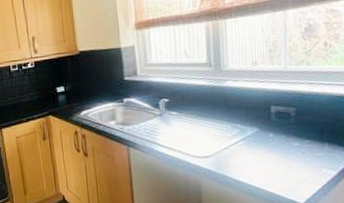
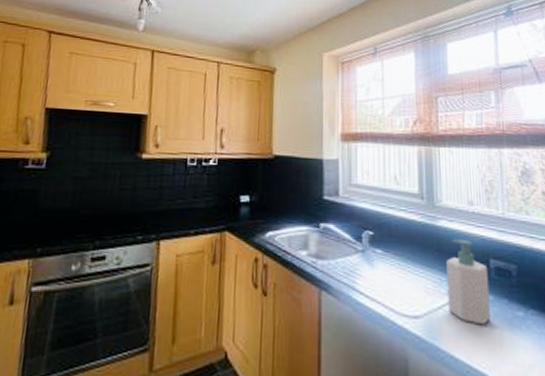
soap bottle: none [232,93,271,156] -> present [446,239,491,325]

